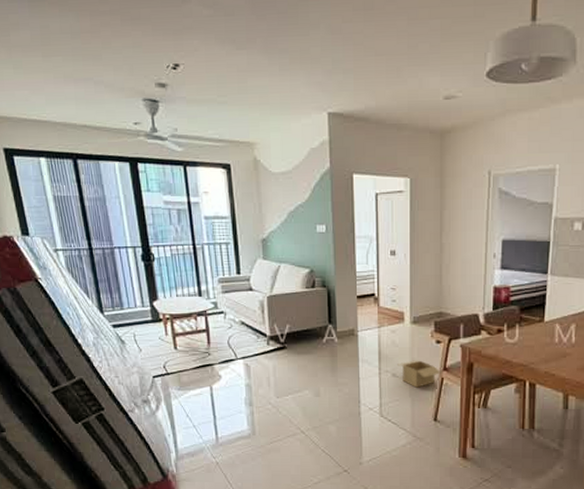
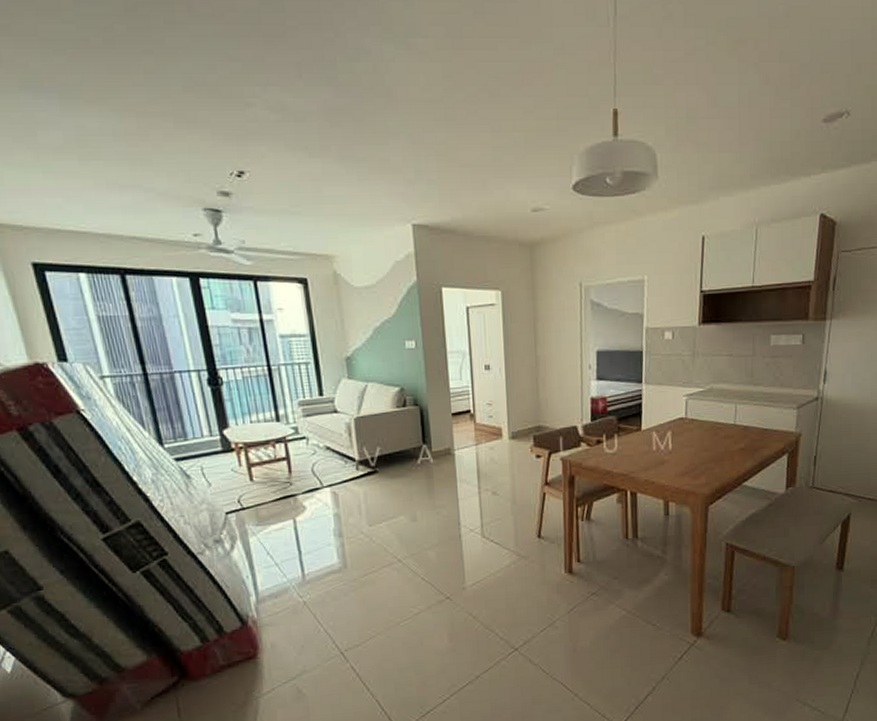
cardboard box: present [397,360,441,388] -> none [497,476,543,505]

